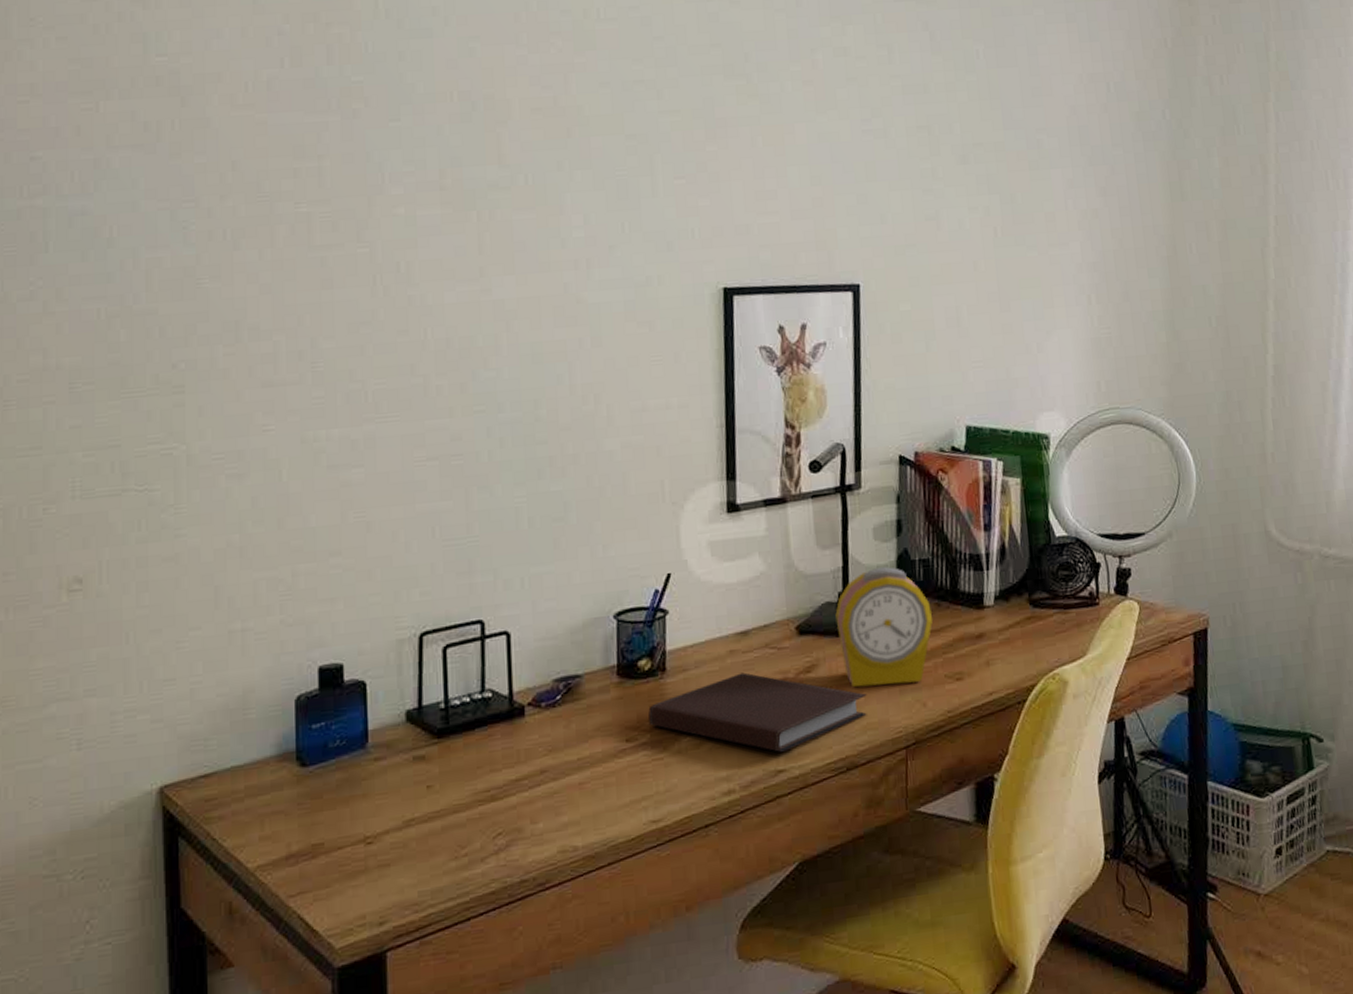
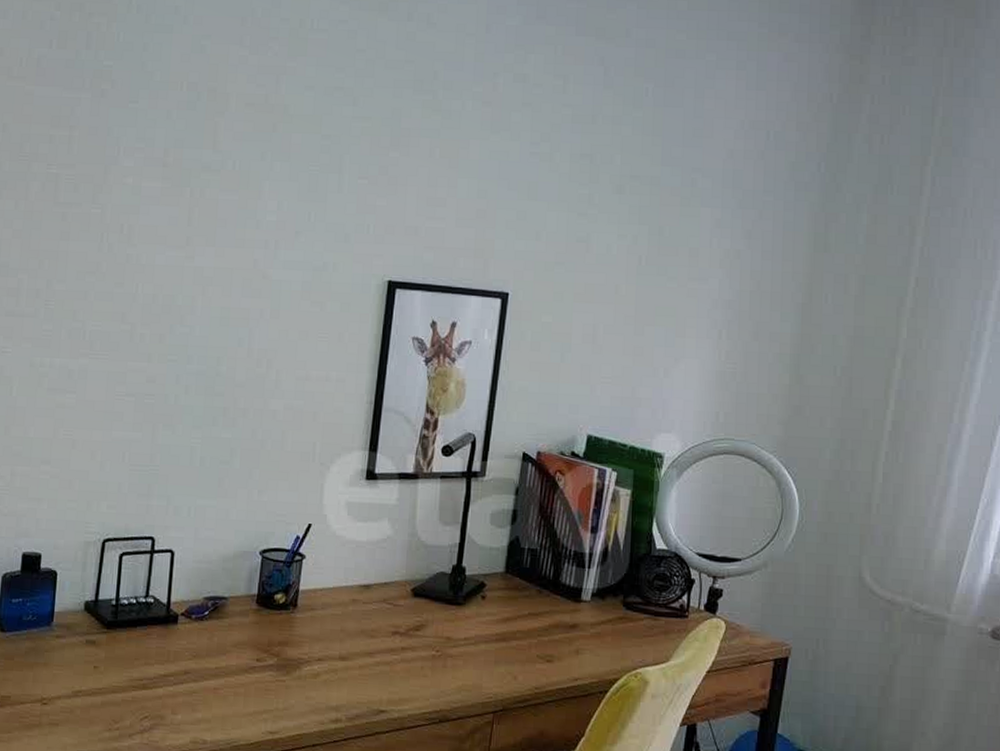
notebook: present [648,672,867,752] -> none [277,620,466,695]
alarm clock: present [835,567,932,687] -> none [447,549,533,657]

